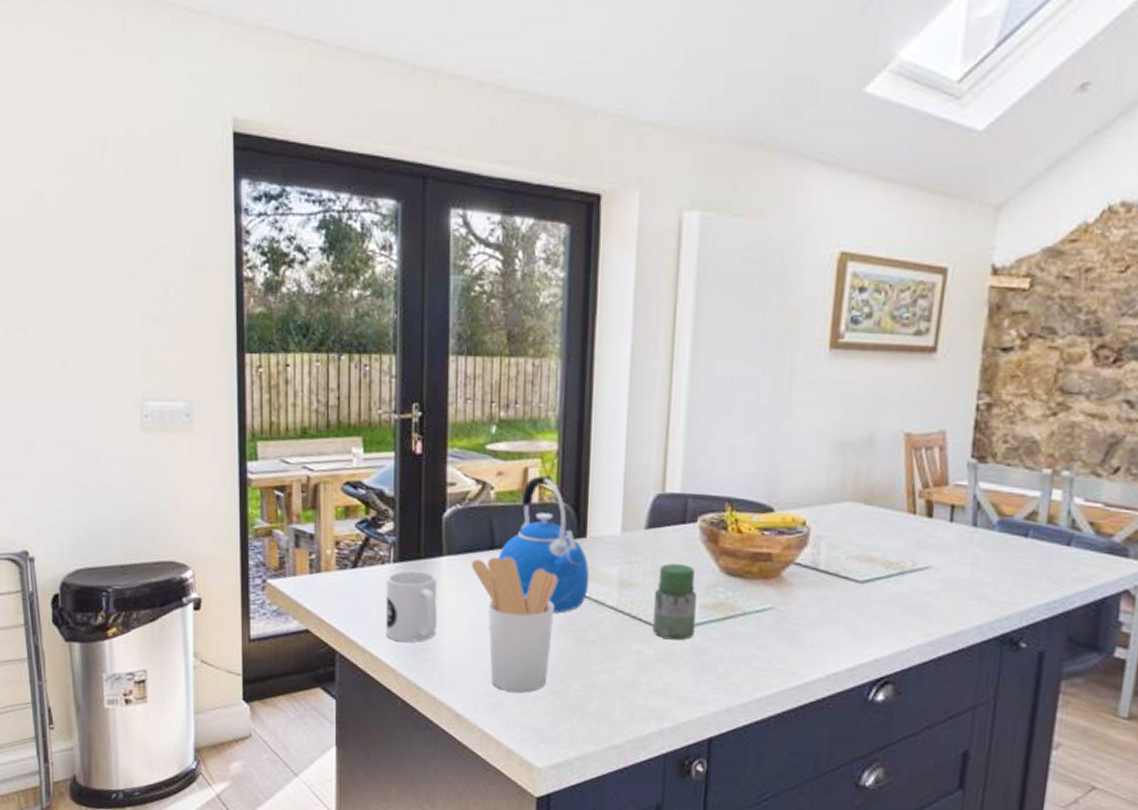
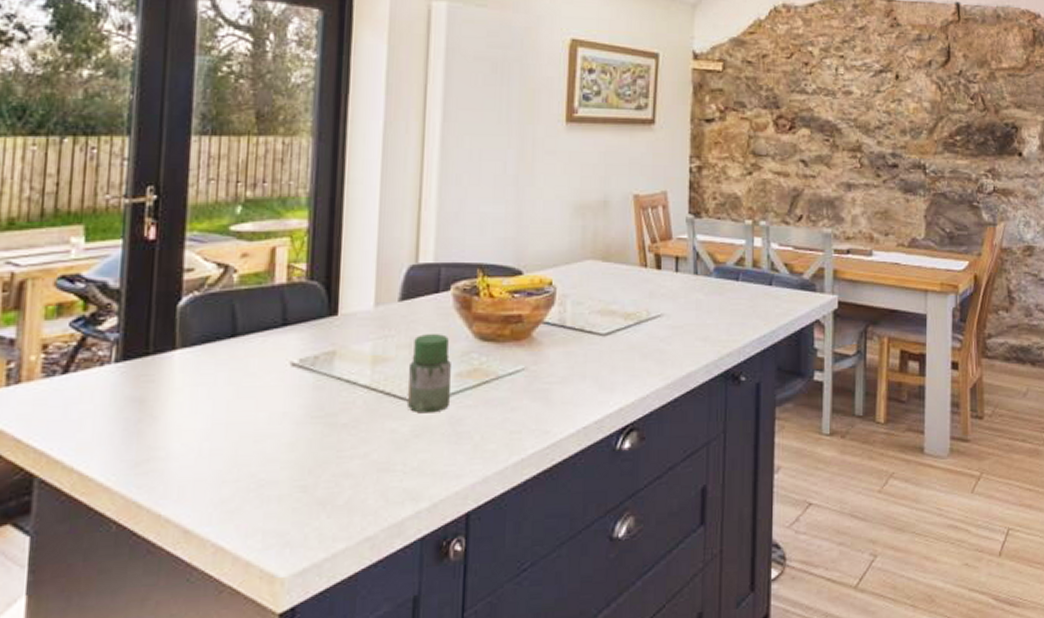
mug: present [385,570,438,643] -> none [100,369,168,455]
utensil holder: present [470,556,558,693] -> none [208,343,307,494]
kettle: present [499,476,590,613] -> none [241,255,341,399]

